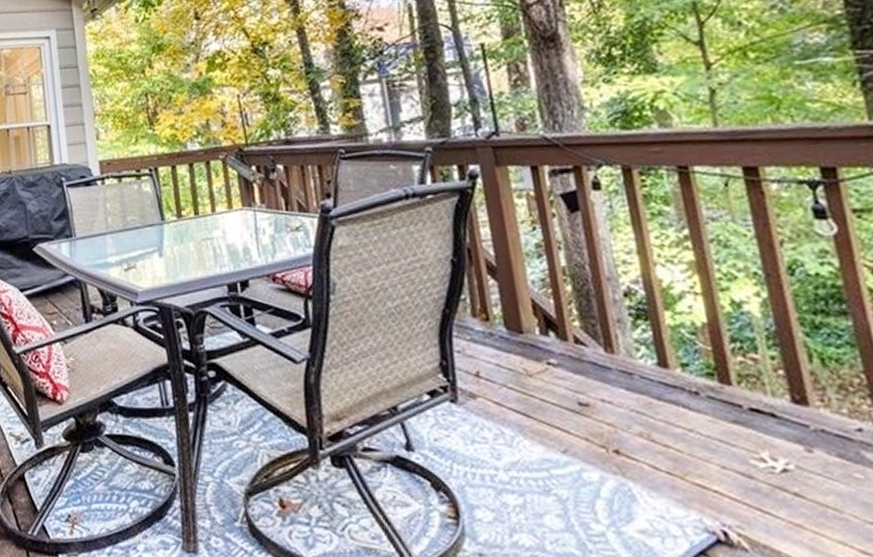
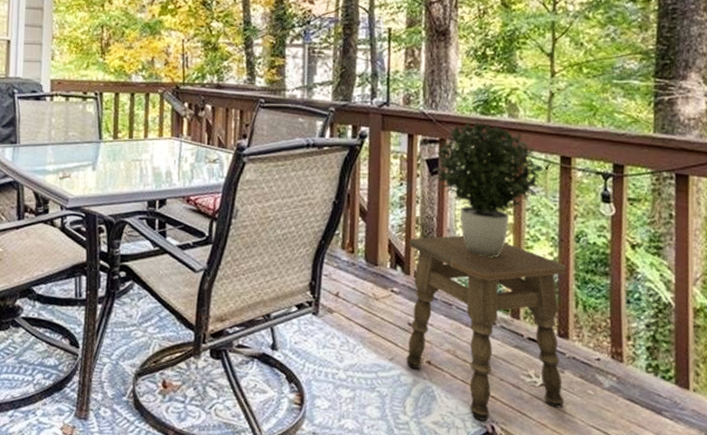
side table: none [558,283,823,525] -> present [406,235,566,421]
potted plant: none [569,138,724,308] -> present [432,121,545,258]

